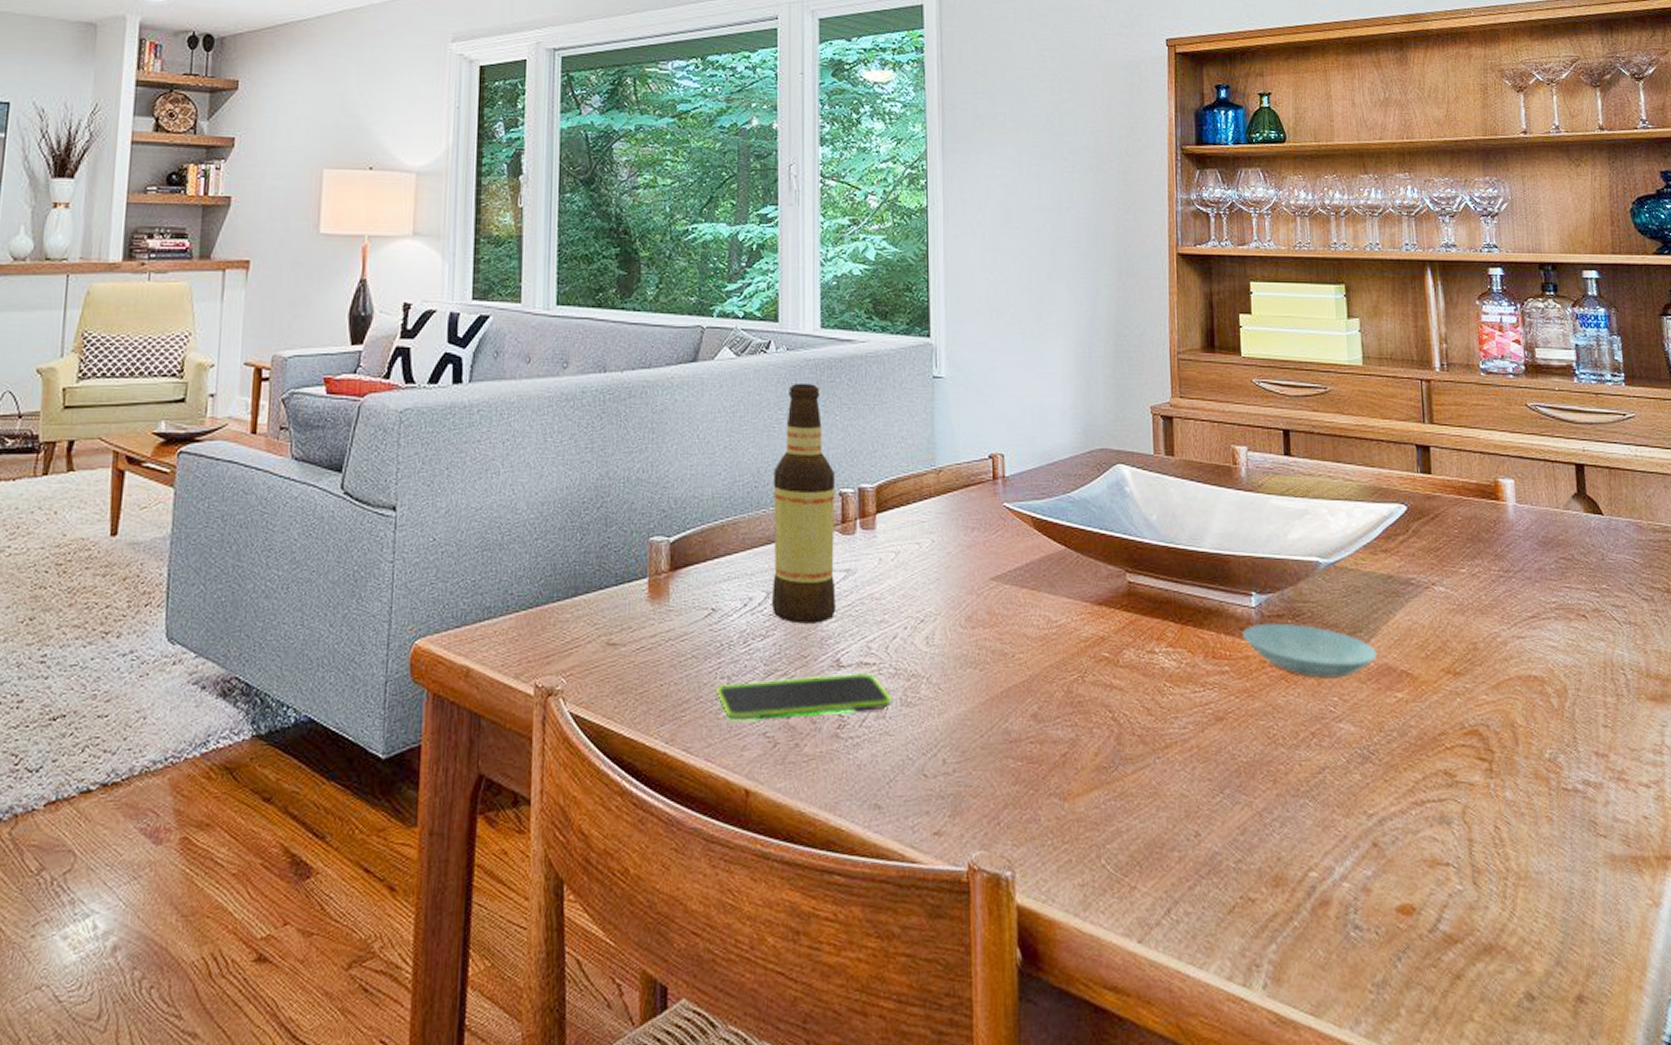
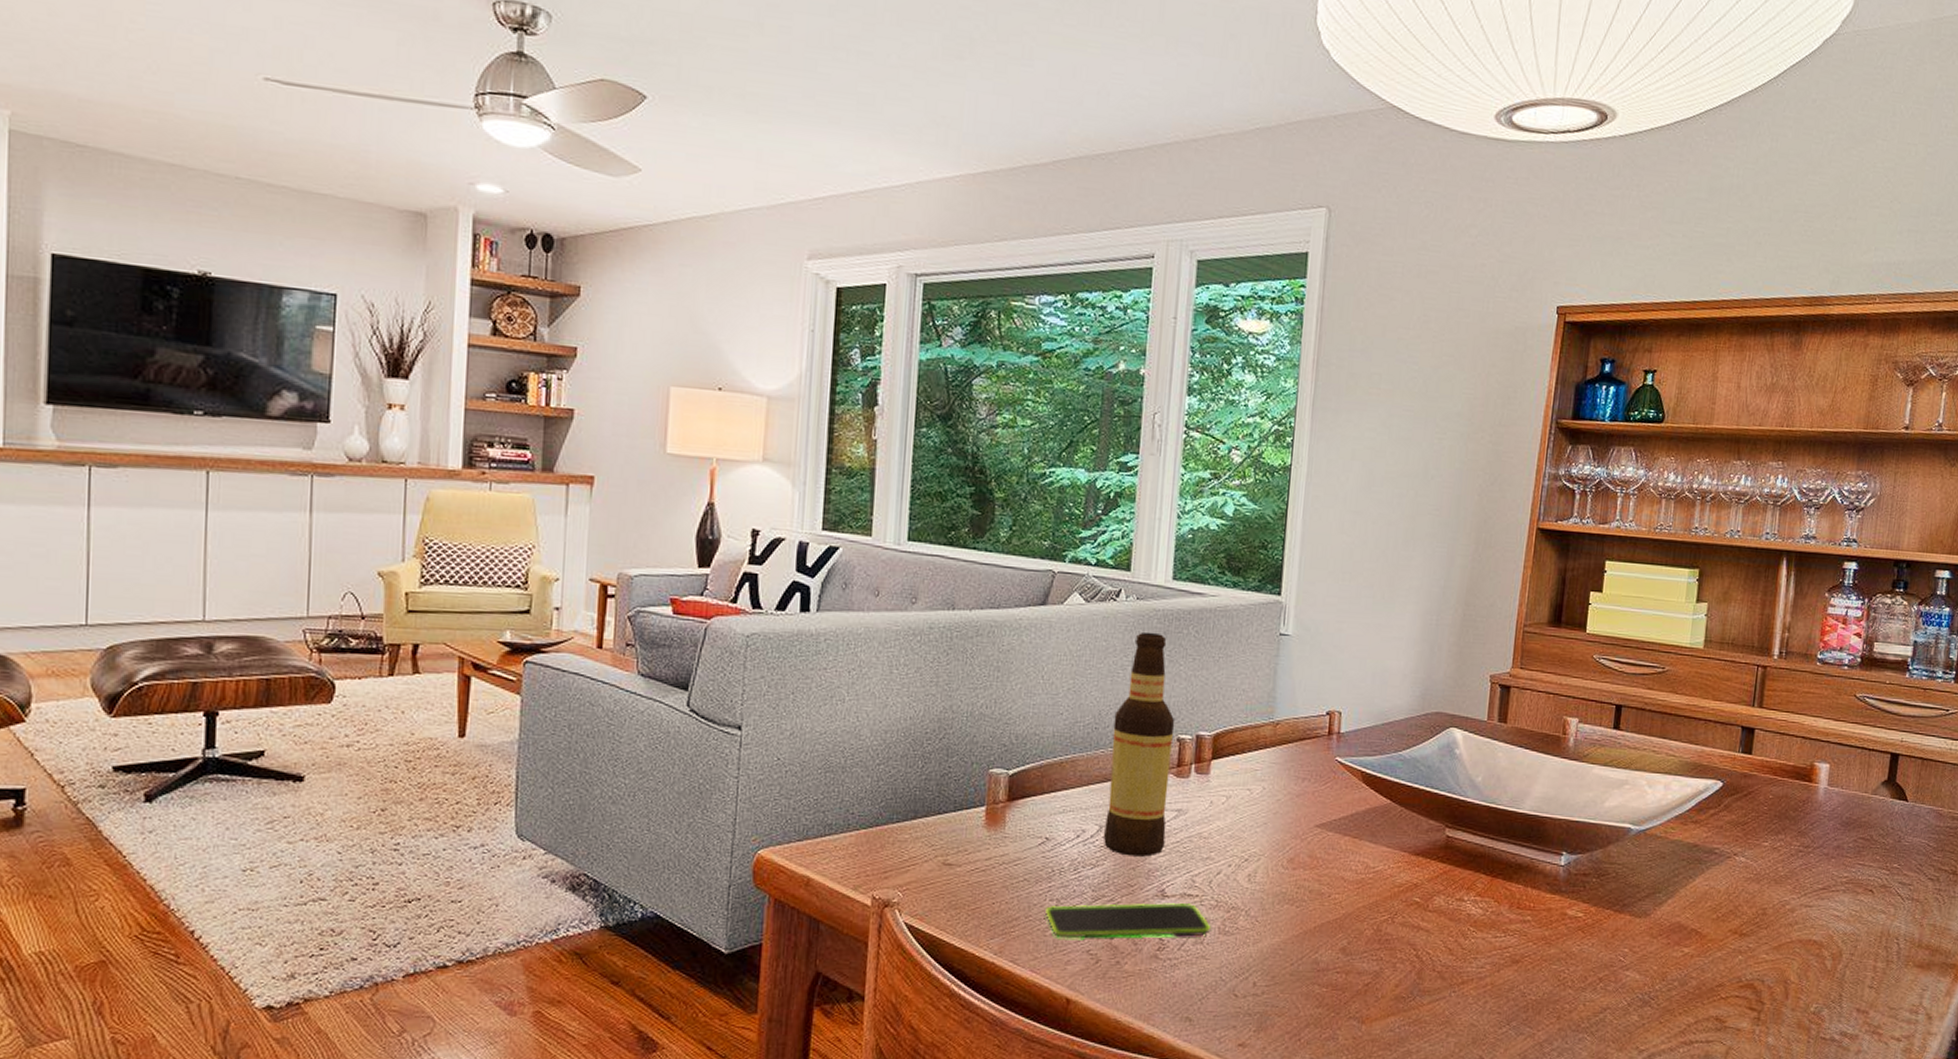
saucer: present [1243,623,1378,679] -> none [1548,880,1672,932]

